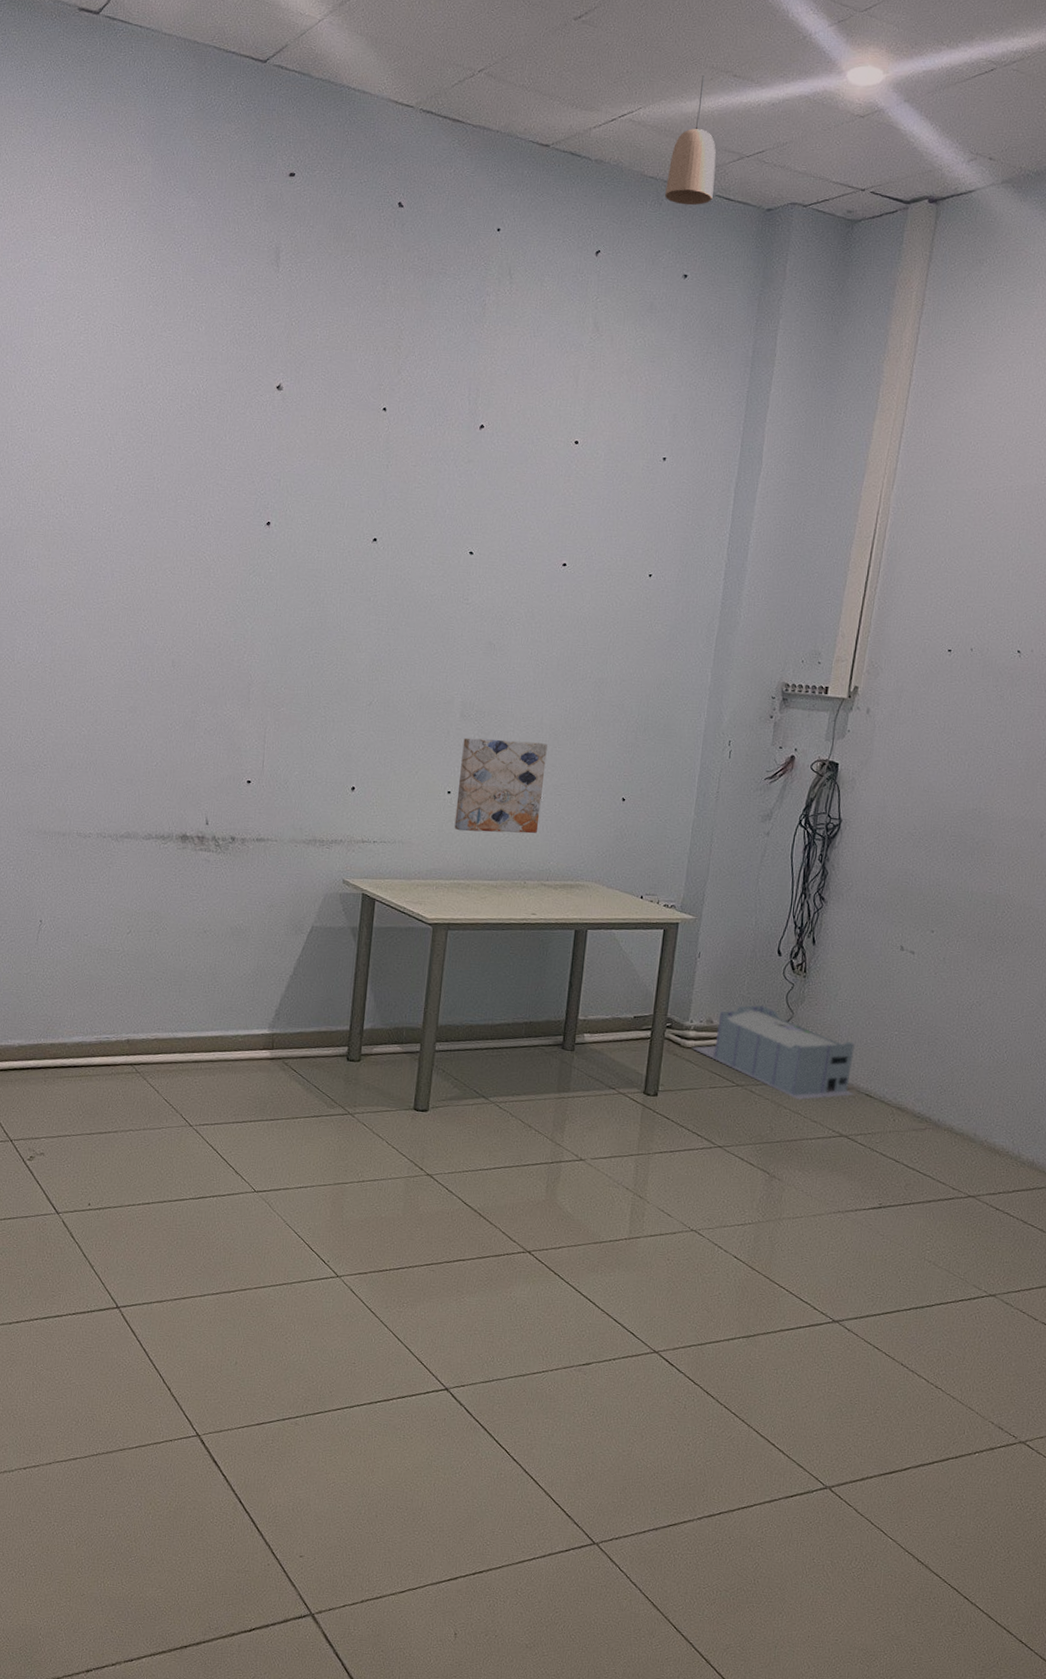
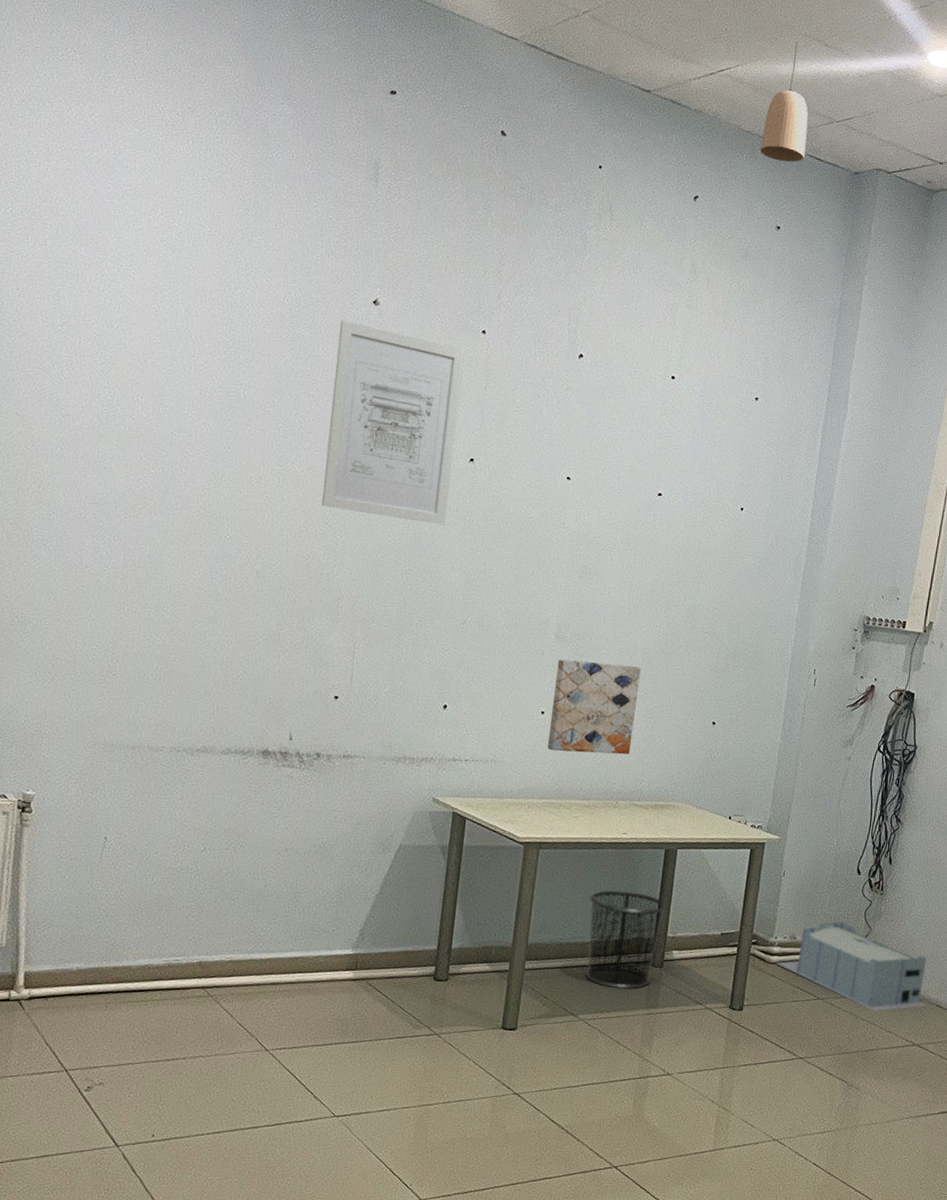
wall art: none [231,408,366,607] -> present [321,320,465,525]
waste bin: none [495,972,577,1073] -> present [585,890,666,989]

